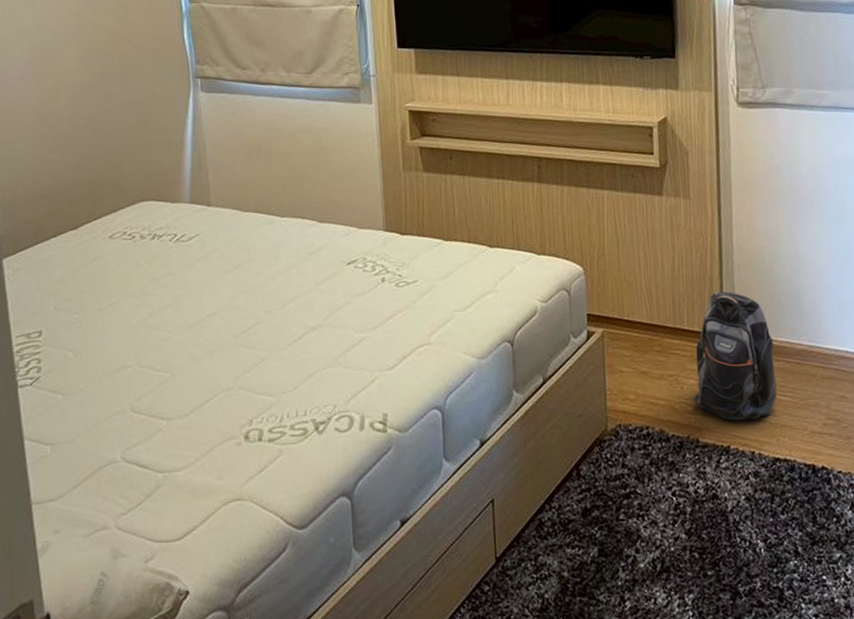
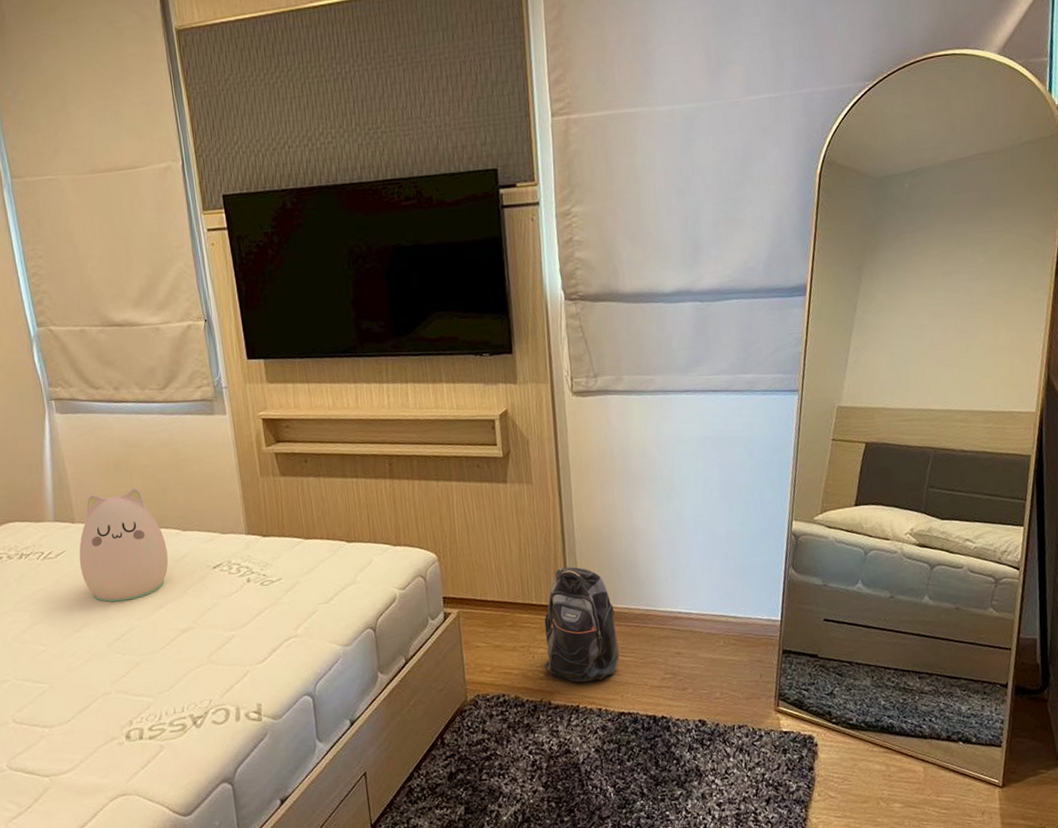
plush toy: none [211,173,302,292] -> present [79,487,169,602]

